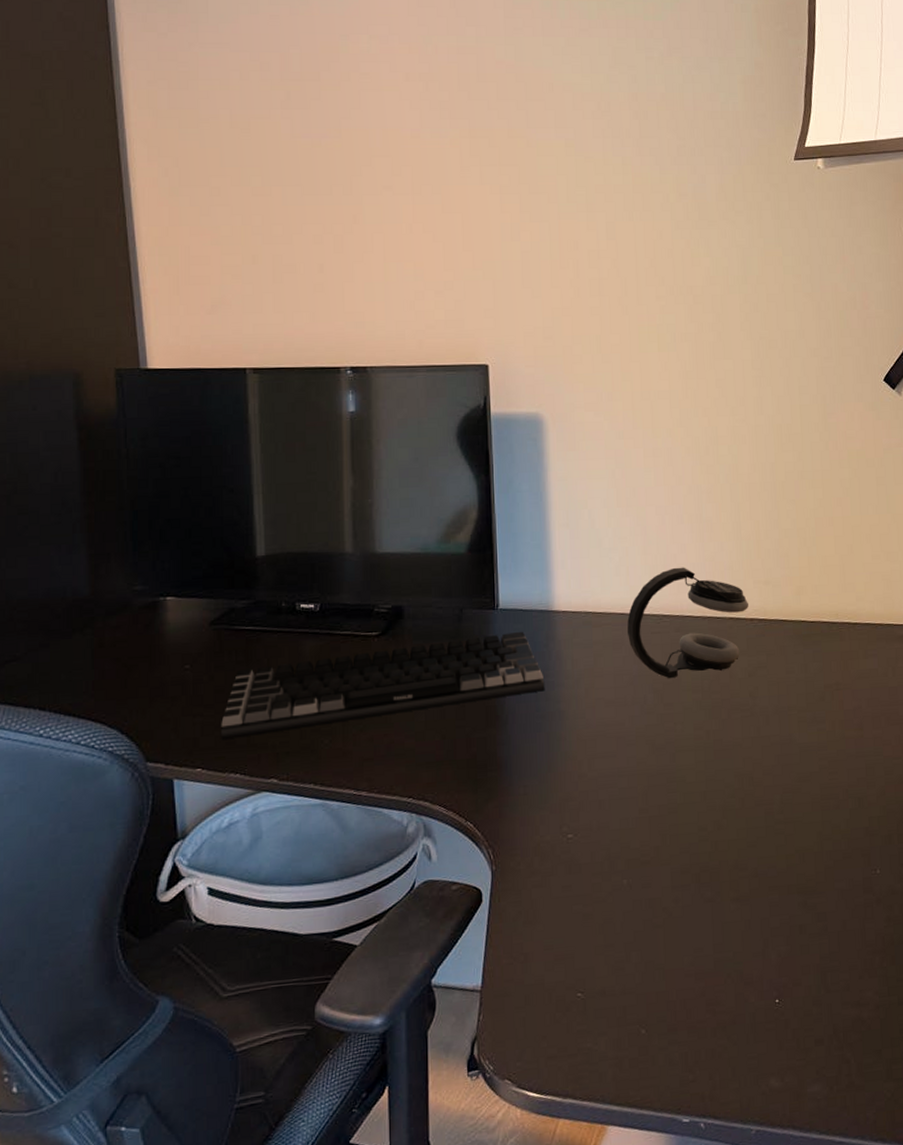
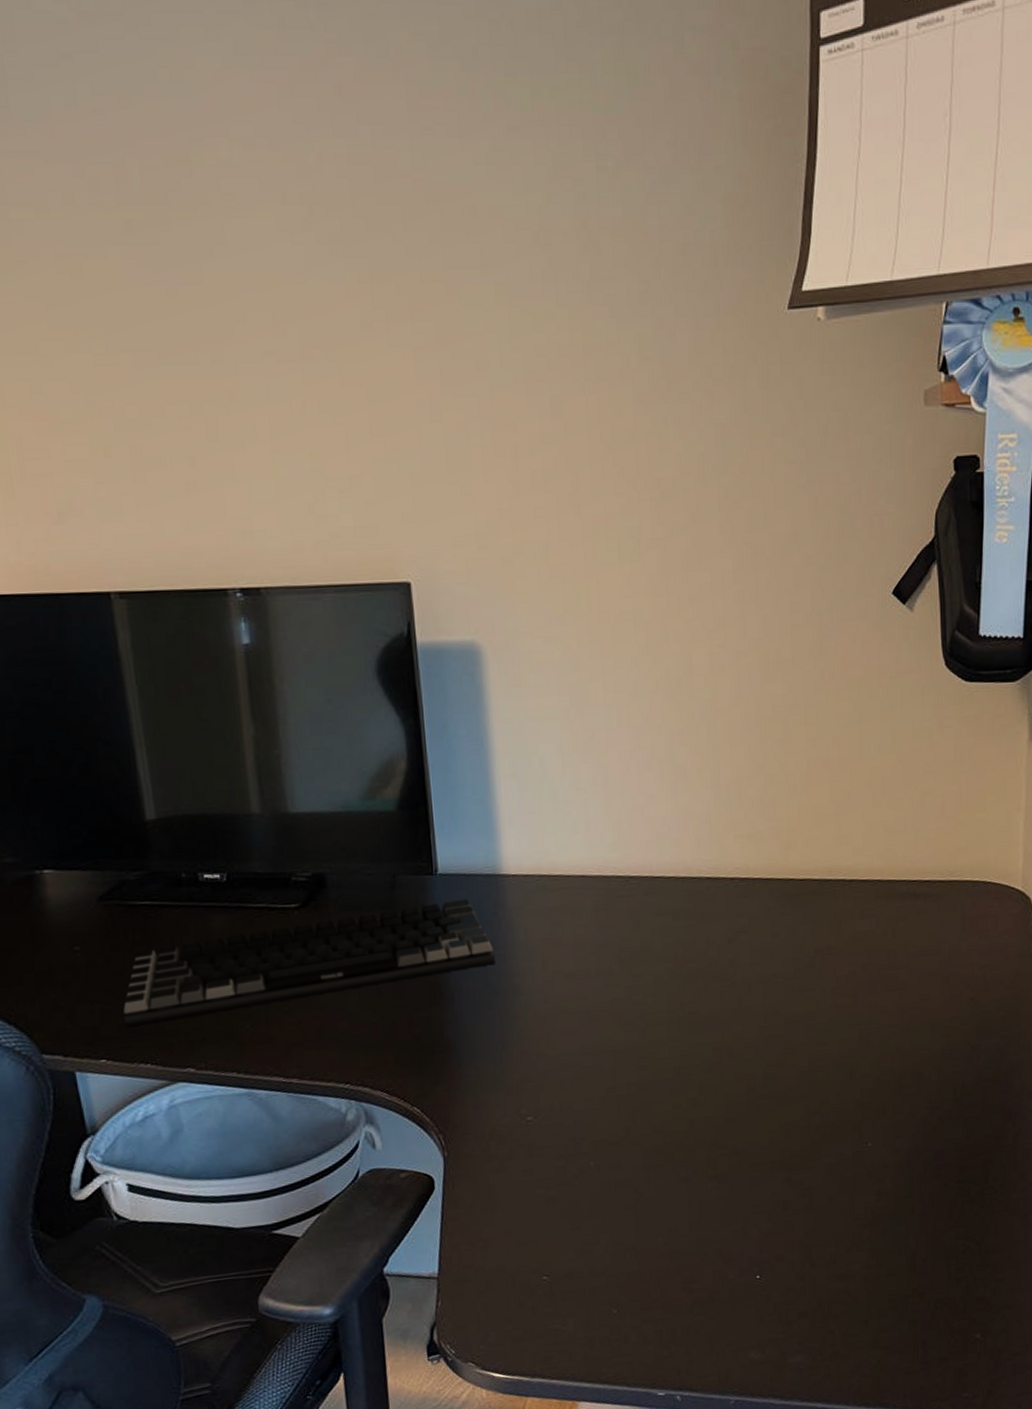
headphones: present [627,567,748,679] -> none [588,821,728,948]

